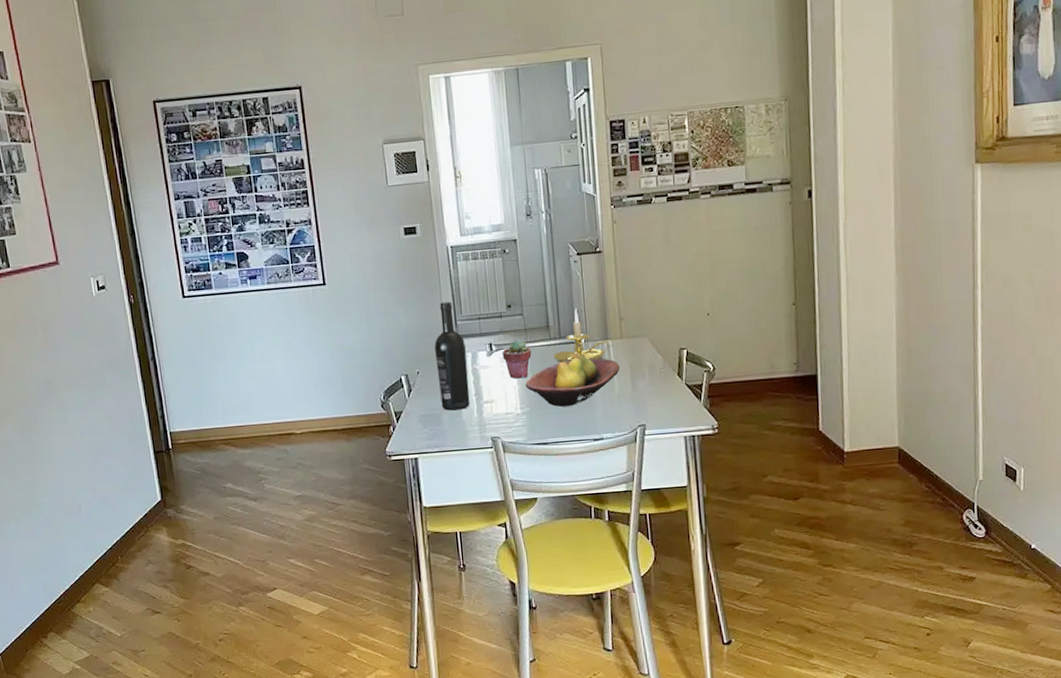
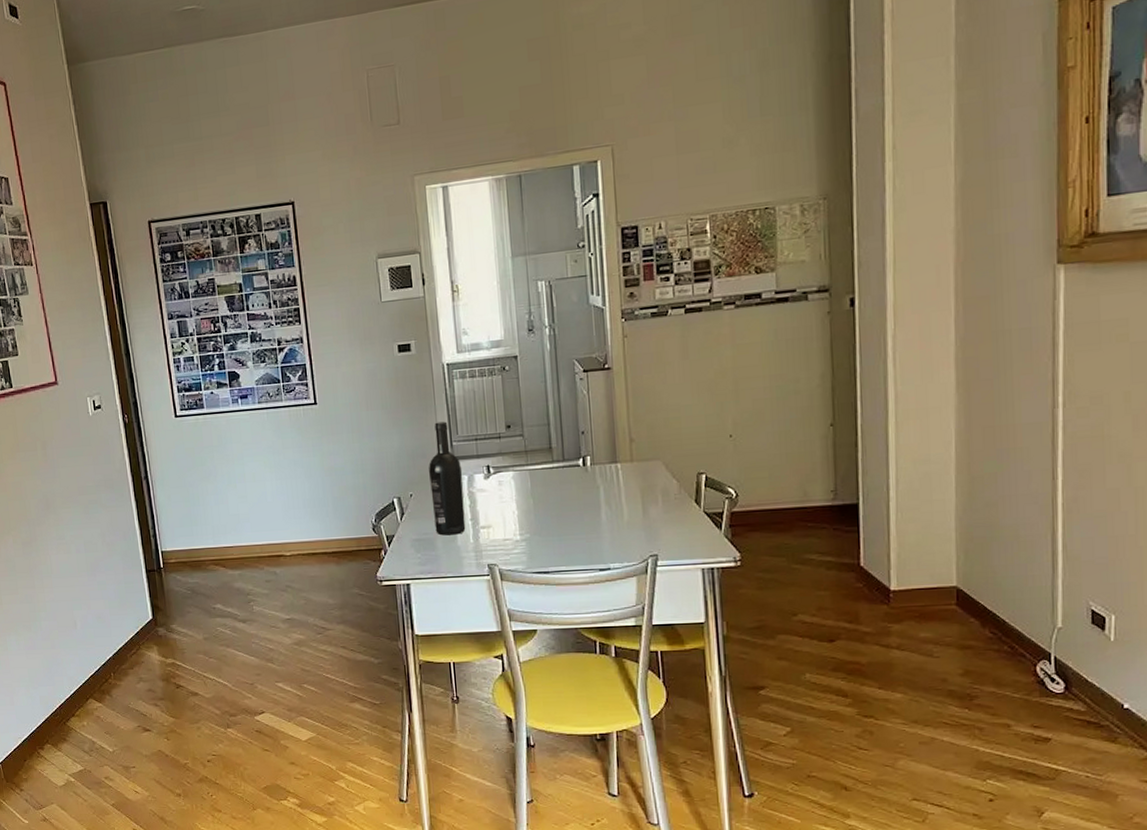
potted succulent: present [502,338,532,379] -> none [500,461,533,503]
fruit bowl: present [525,352,620,407] -> none [525,476,629,534]
candle holder: present [553,308,612,363] -> none [556,429,622,487]

